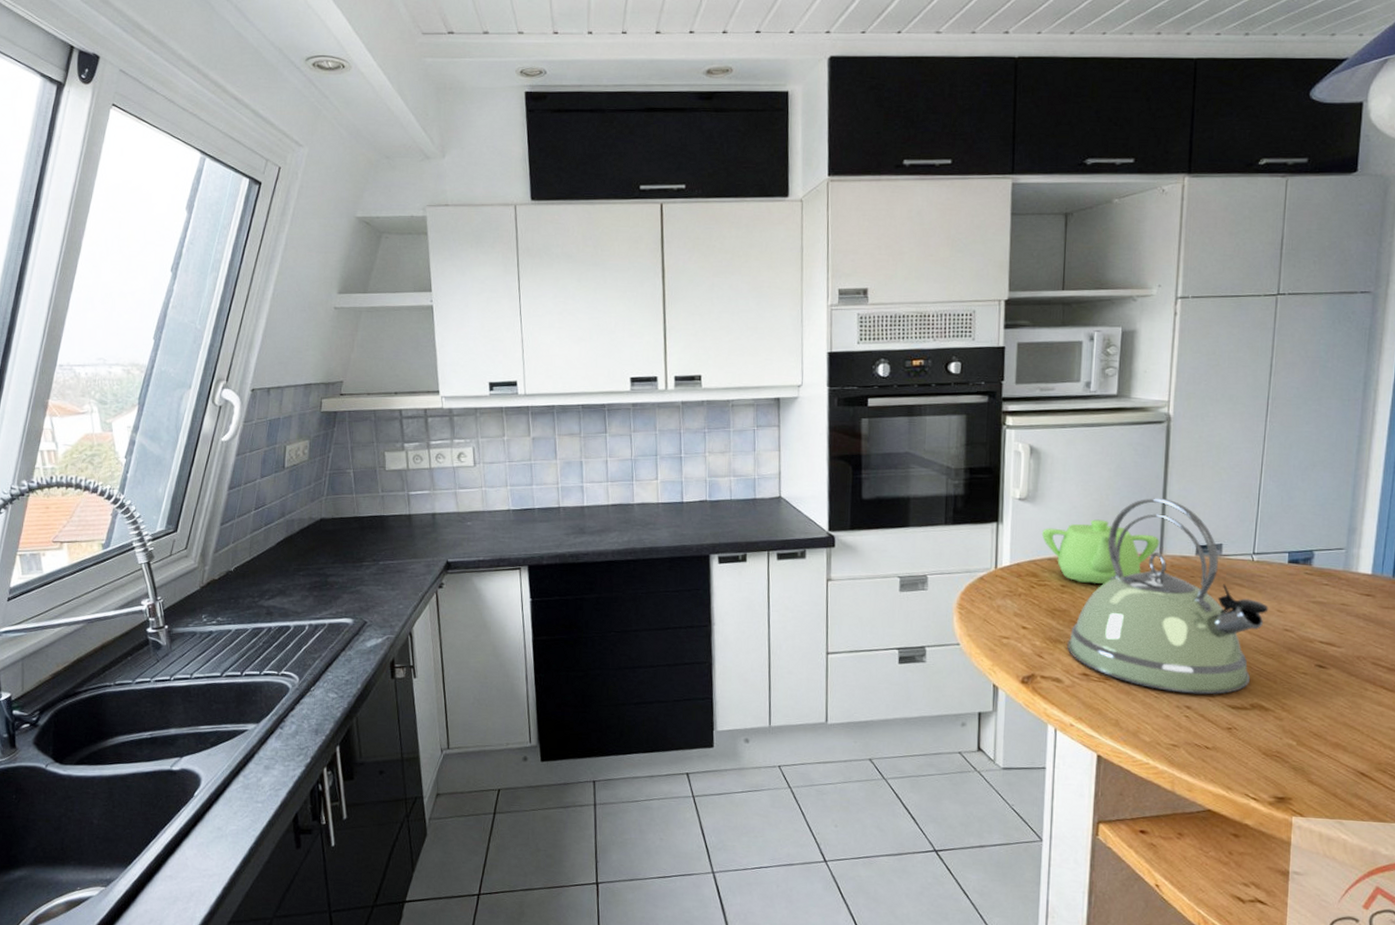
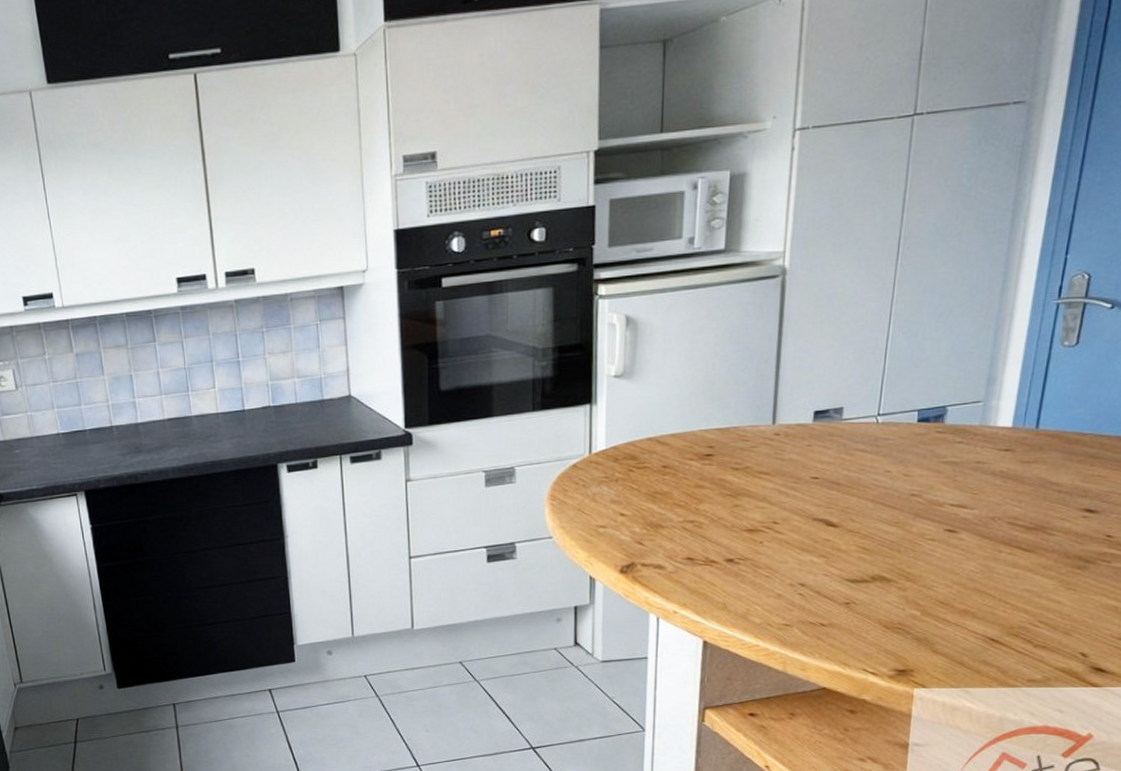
teapot: present [1041,519,1160,584] -> none [640,391,773,462]
kettle: present [1067,498,1269,695] -> none [670,362,894,570]

